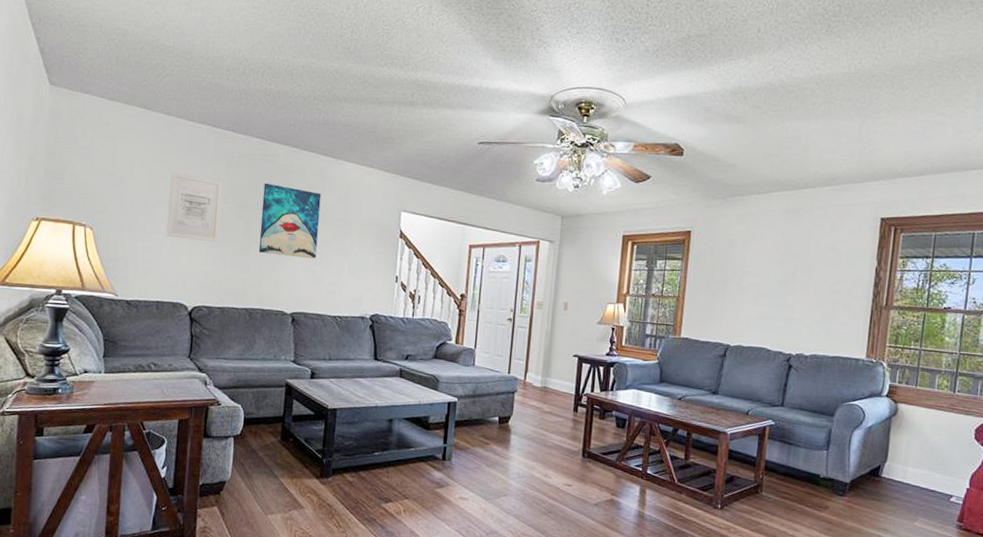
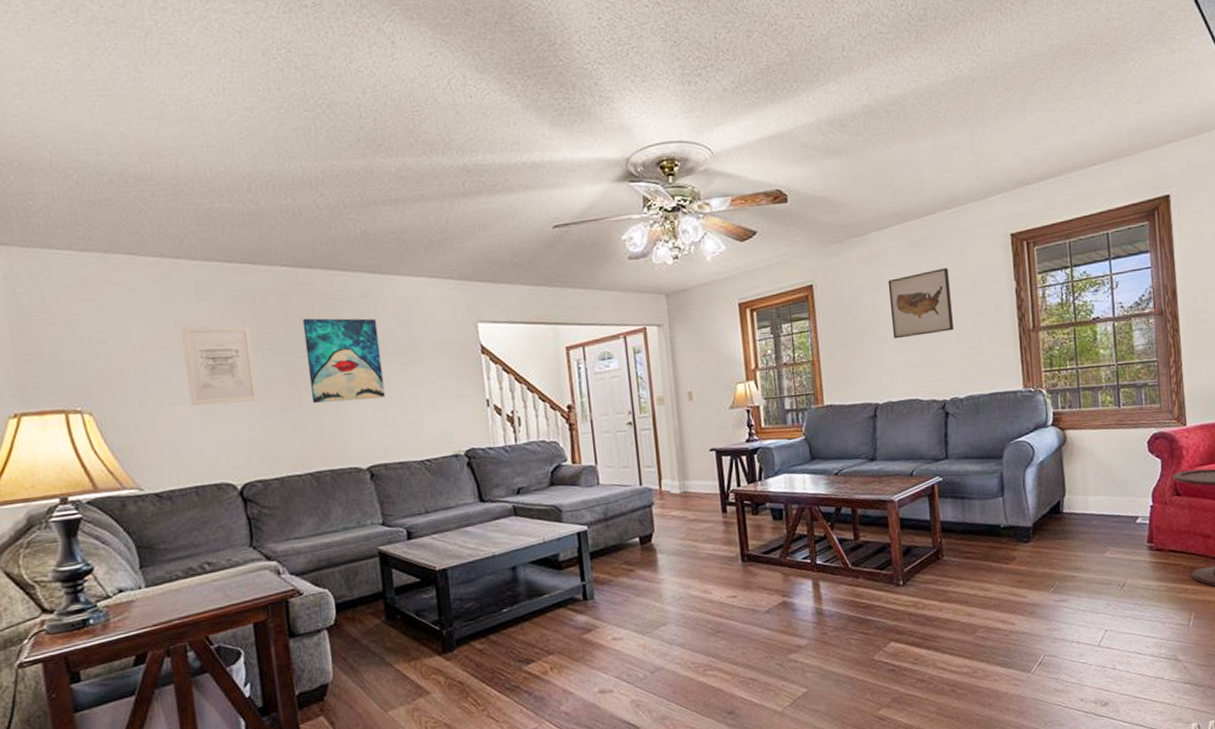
wall art: none [754,237,816,294] -> present [888,268,954,339]

